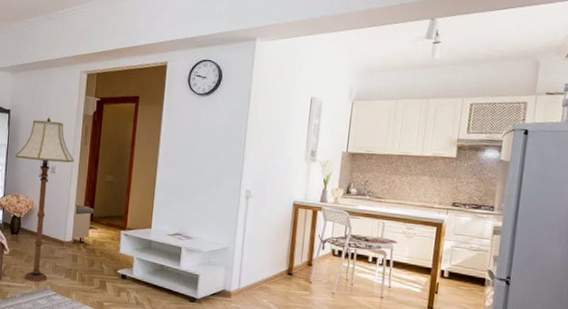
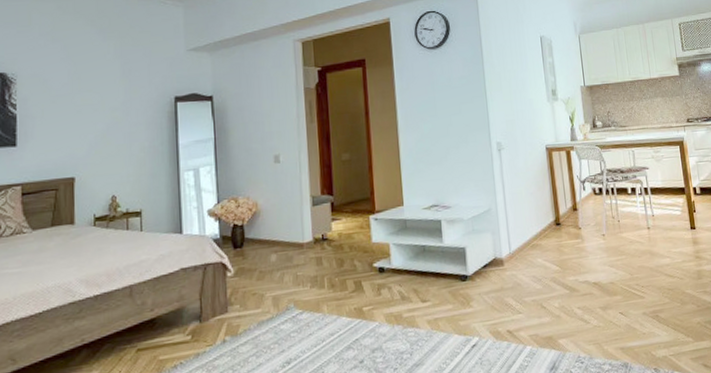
floor lamp: present [15,117,75,282] -> none [226,97,302,304]

